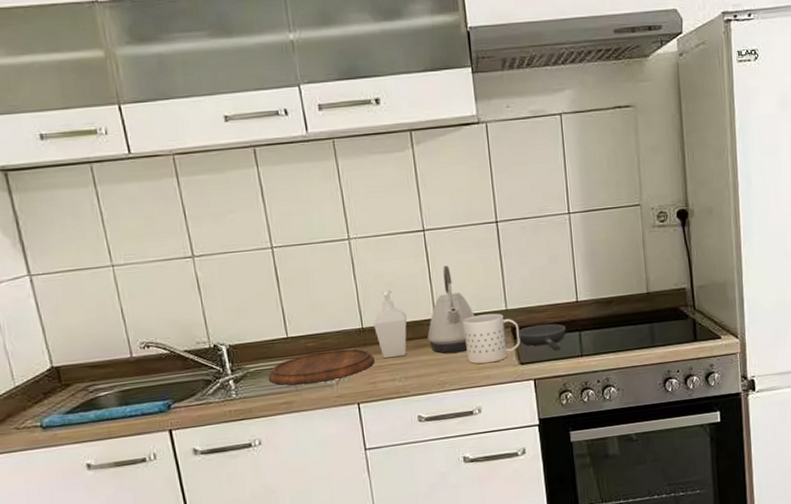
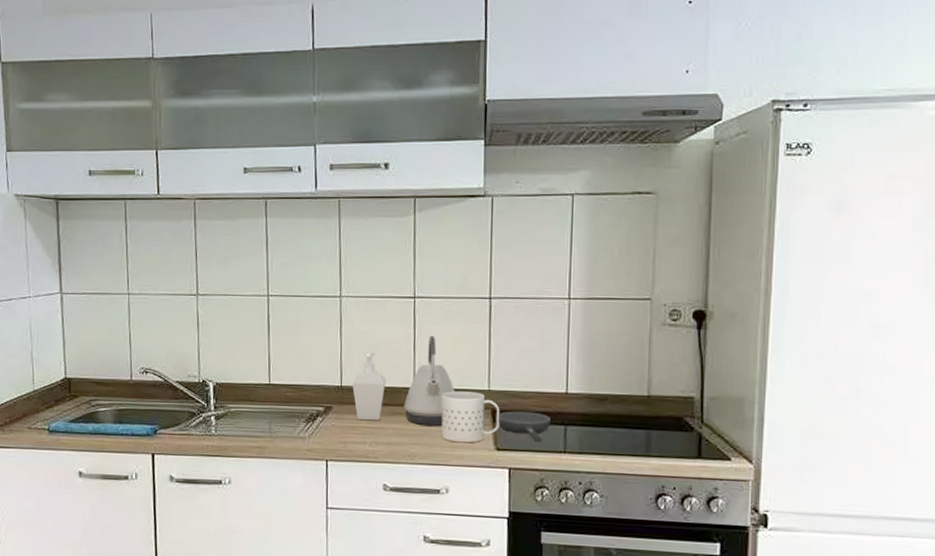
cutting board: present [269,348,375,385] -> none [247,403,349,433]

